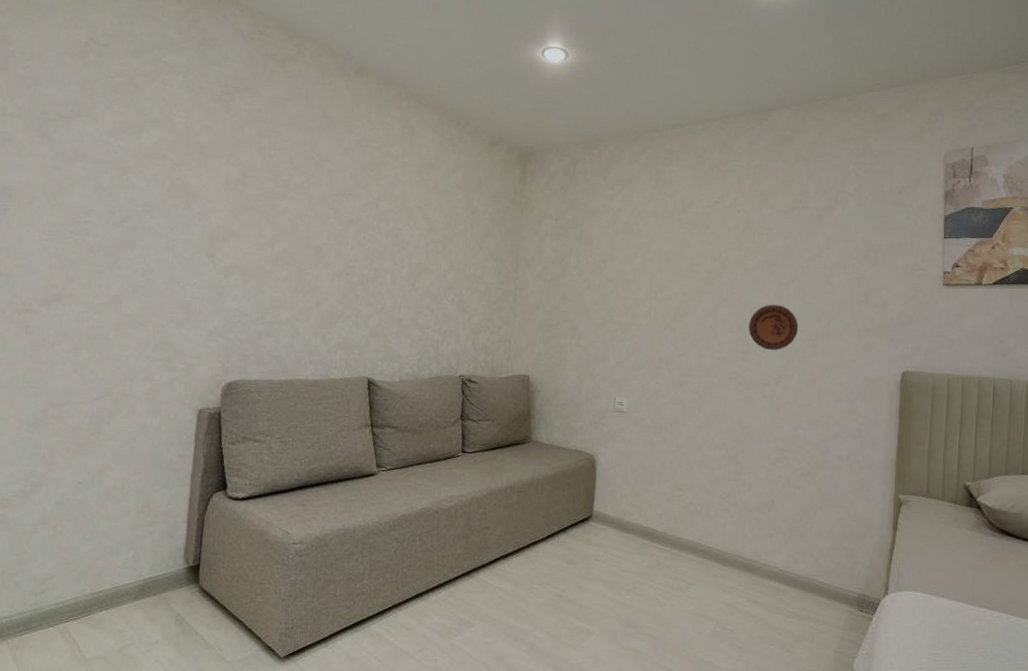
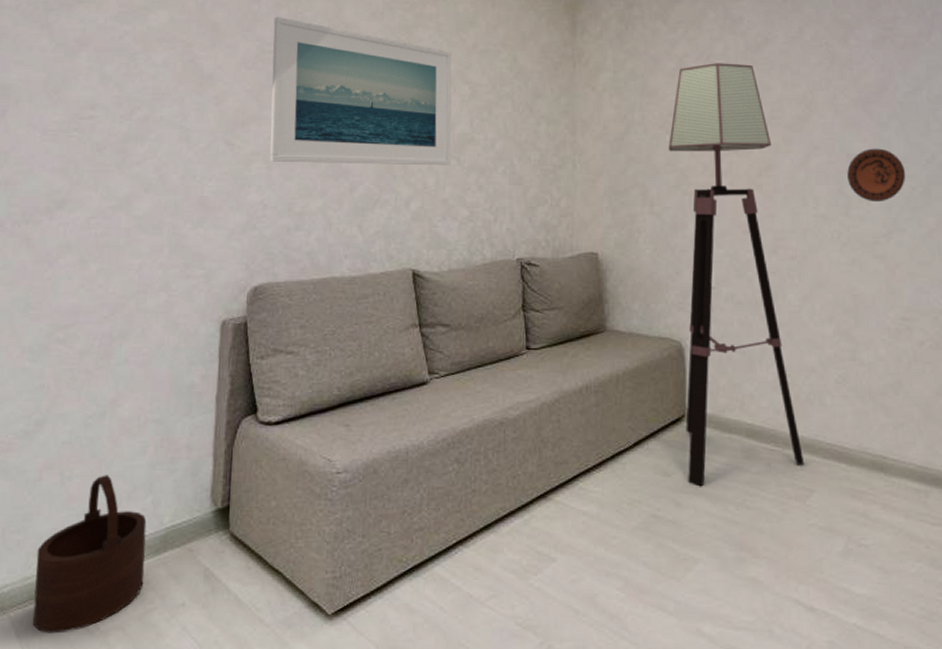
wooden bucket: none [27,532,128,659] -> present [32,475,147,634]
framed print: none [246,144,414,290] -> present [270,16,452,166]
floor lamp: none [589,219,688,575] -> present [669,63,805,487]

